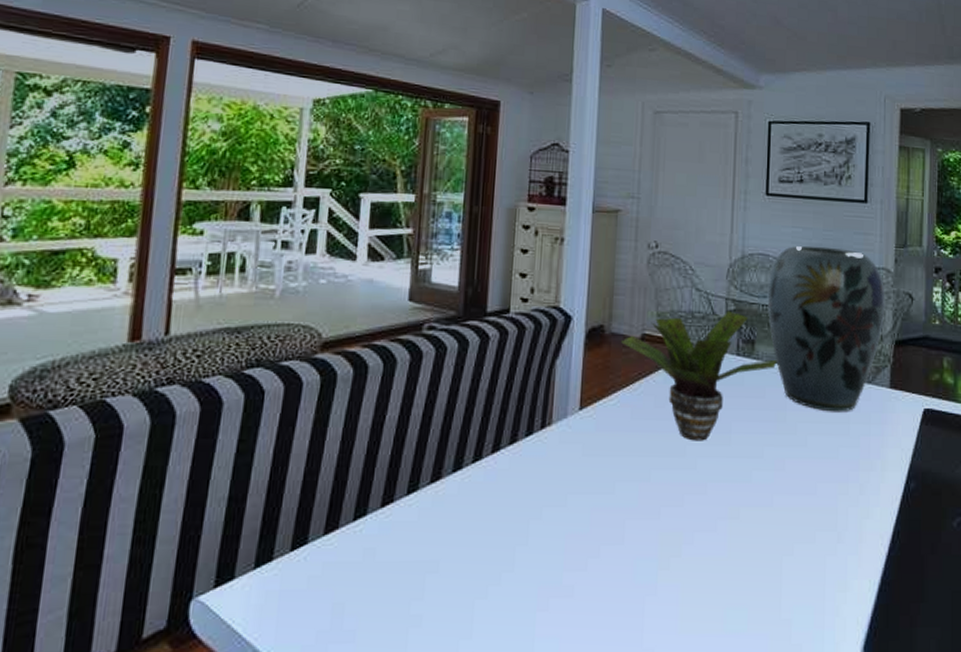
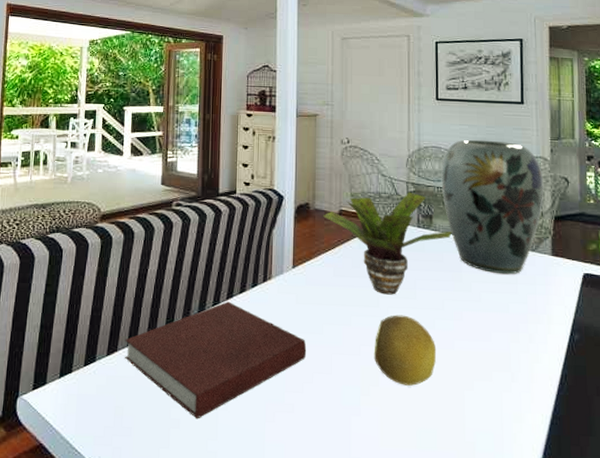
notebook: none [349,456,594,614] -> present [125,301,307,419]
fruit: none [676,466,752,554] -> present [374,314,437,386]

